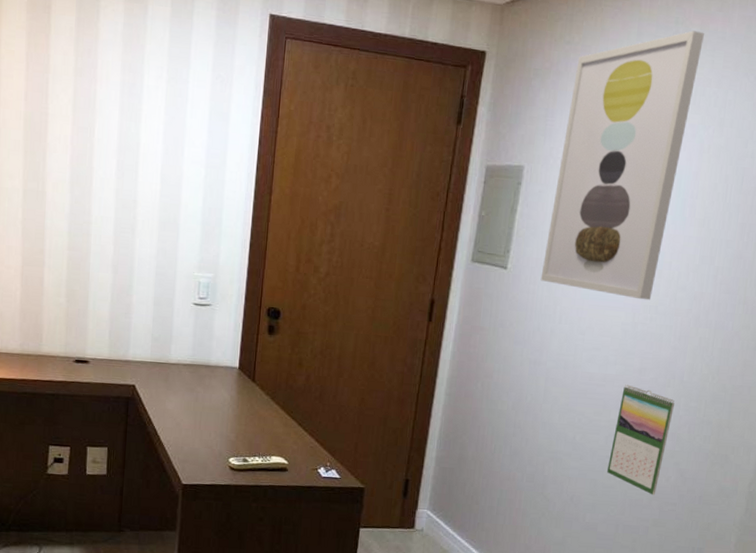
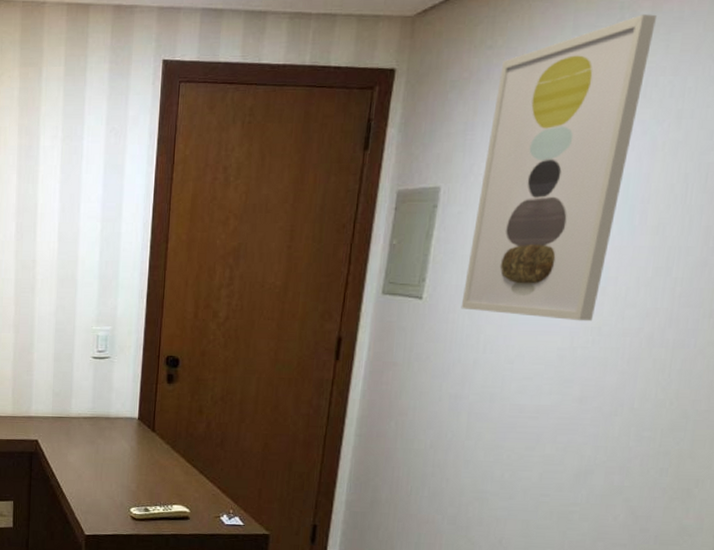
calendar: present [606,384,675,496] -> none [541,415,623,536]

